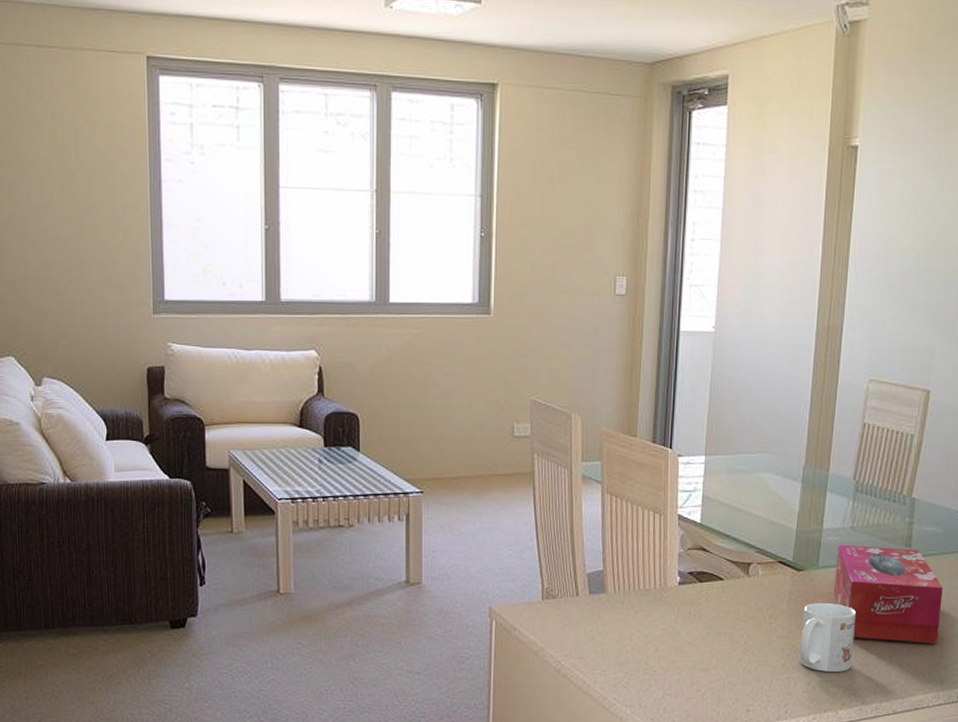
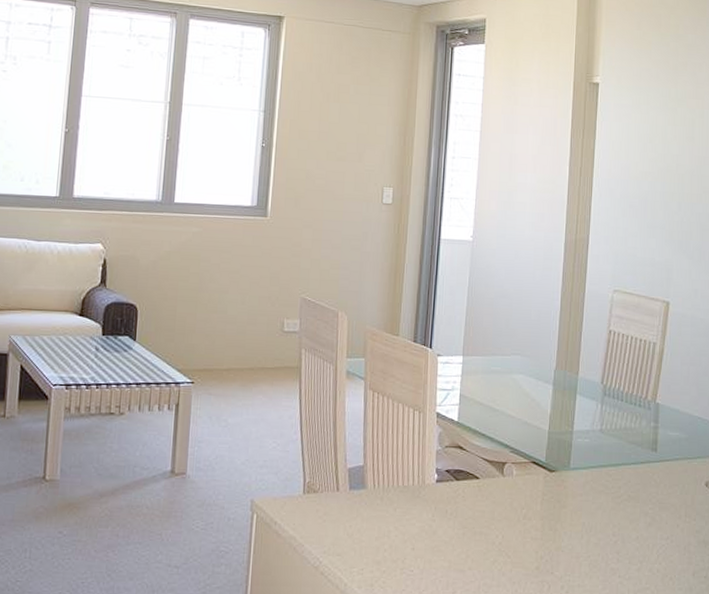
mug: present [799,602,857,672] -> none [553,504,607,576]
tissue box: present [834,544,943,643] -> none [585,446,688,549]

